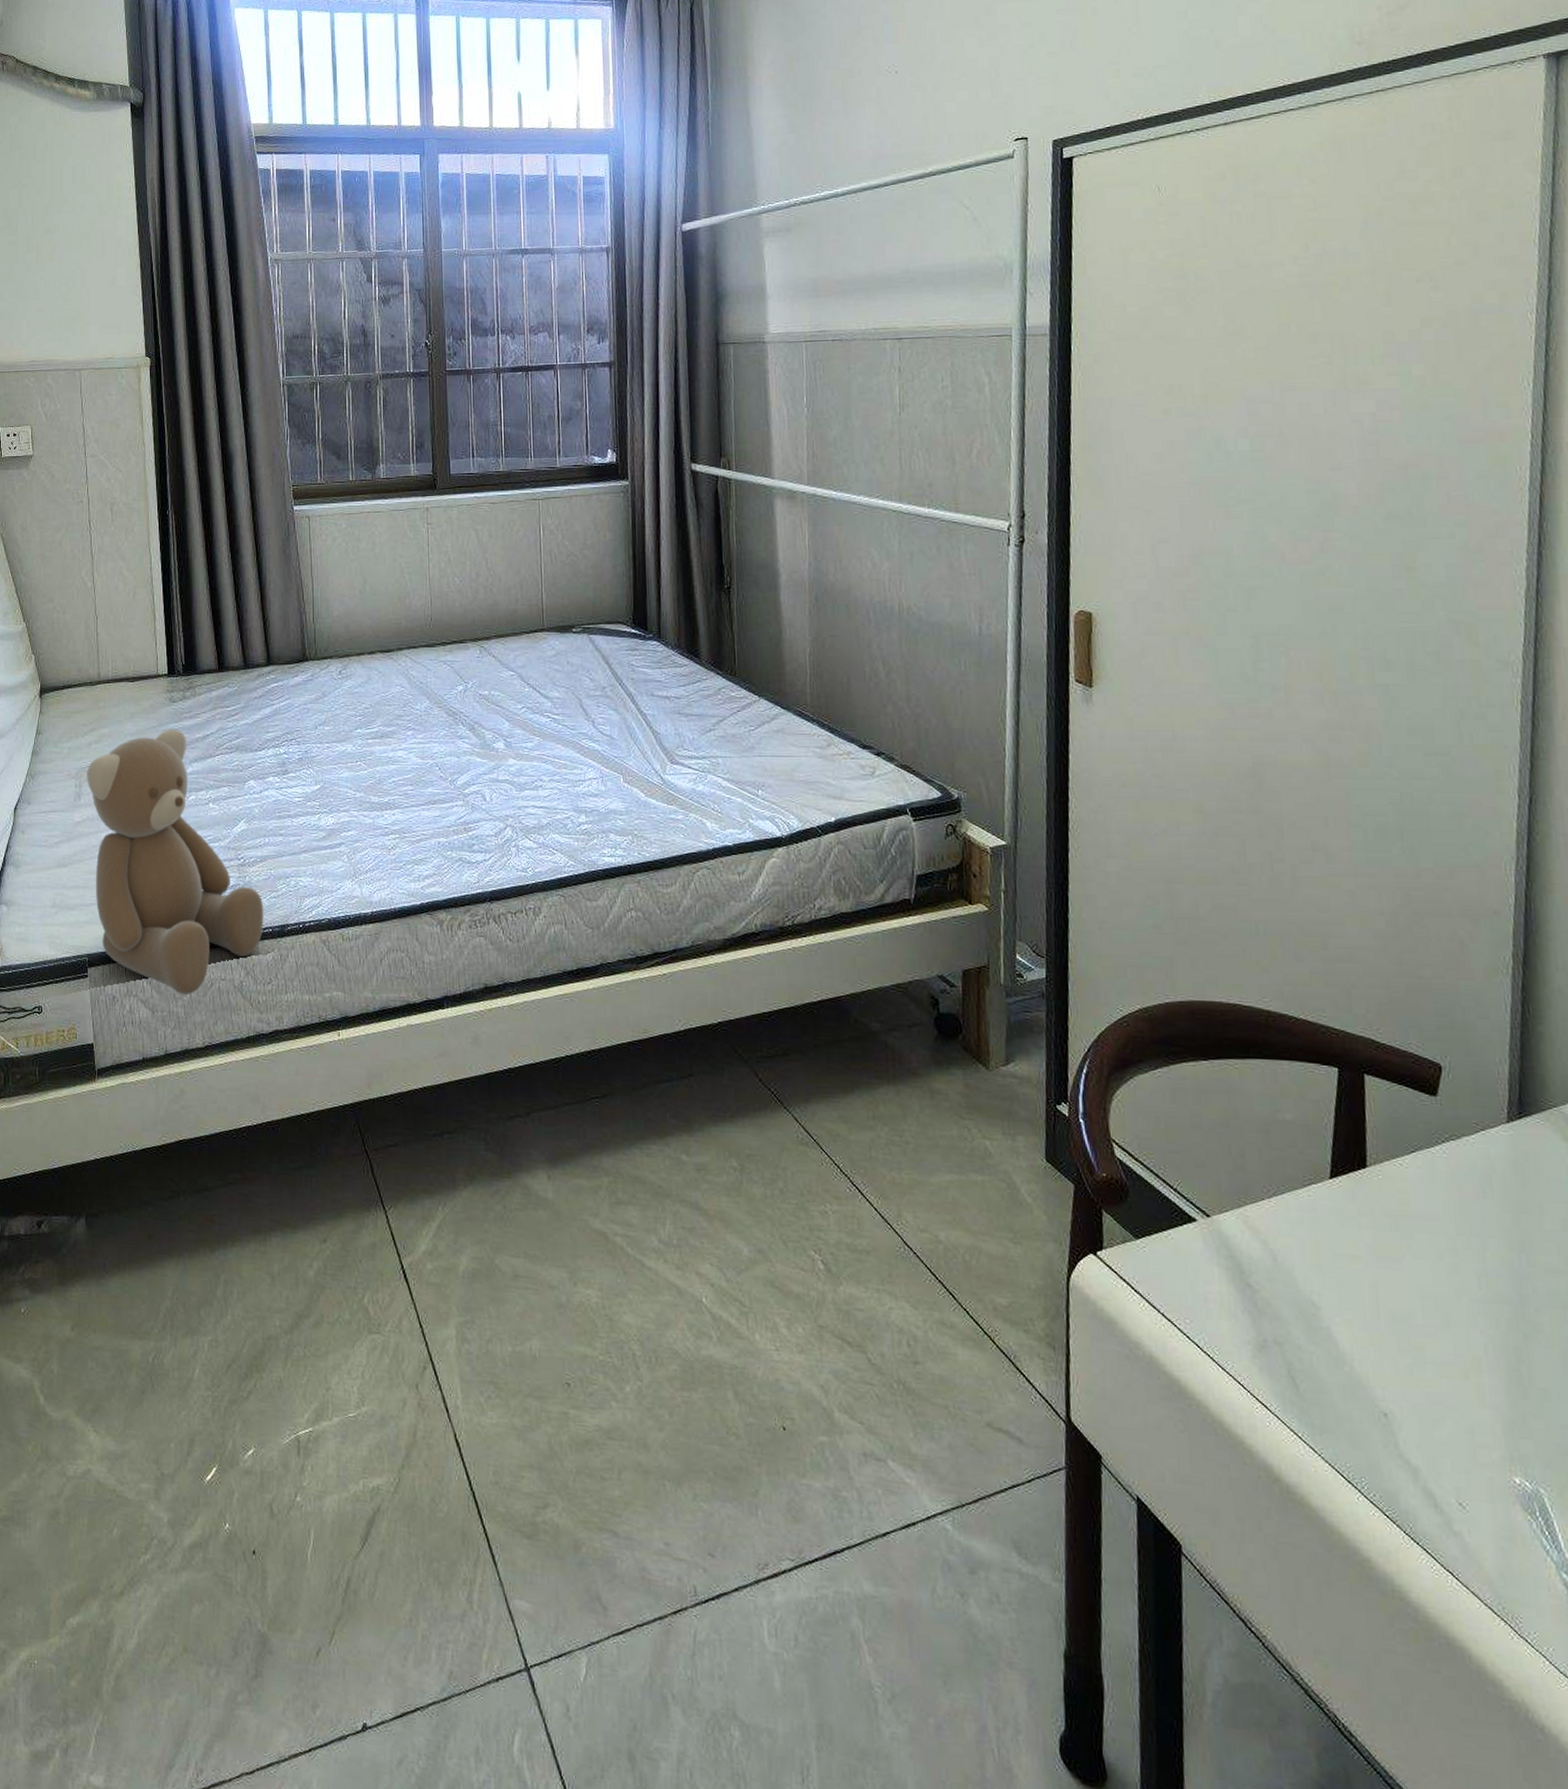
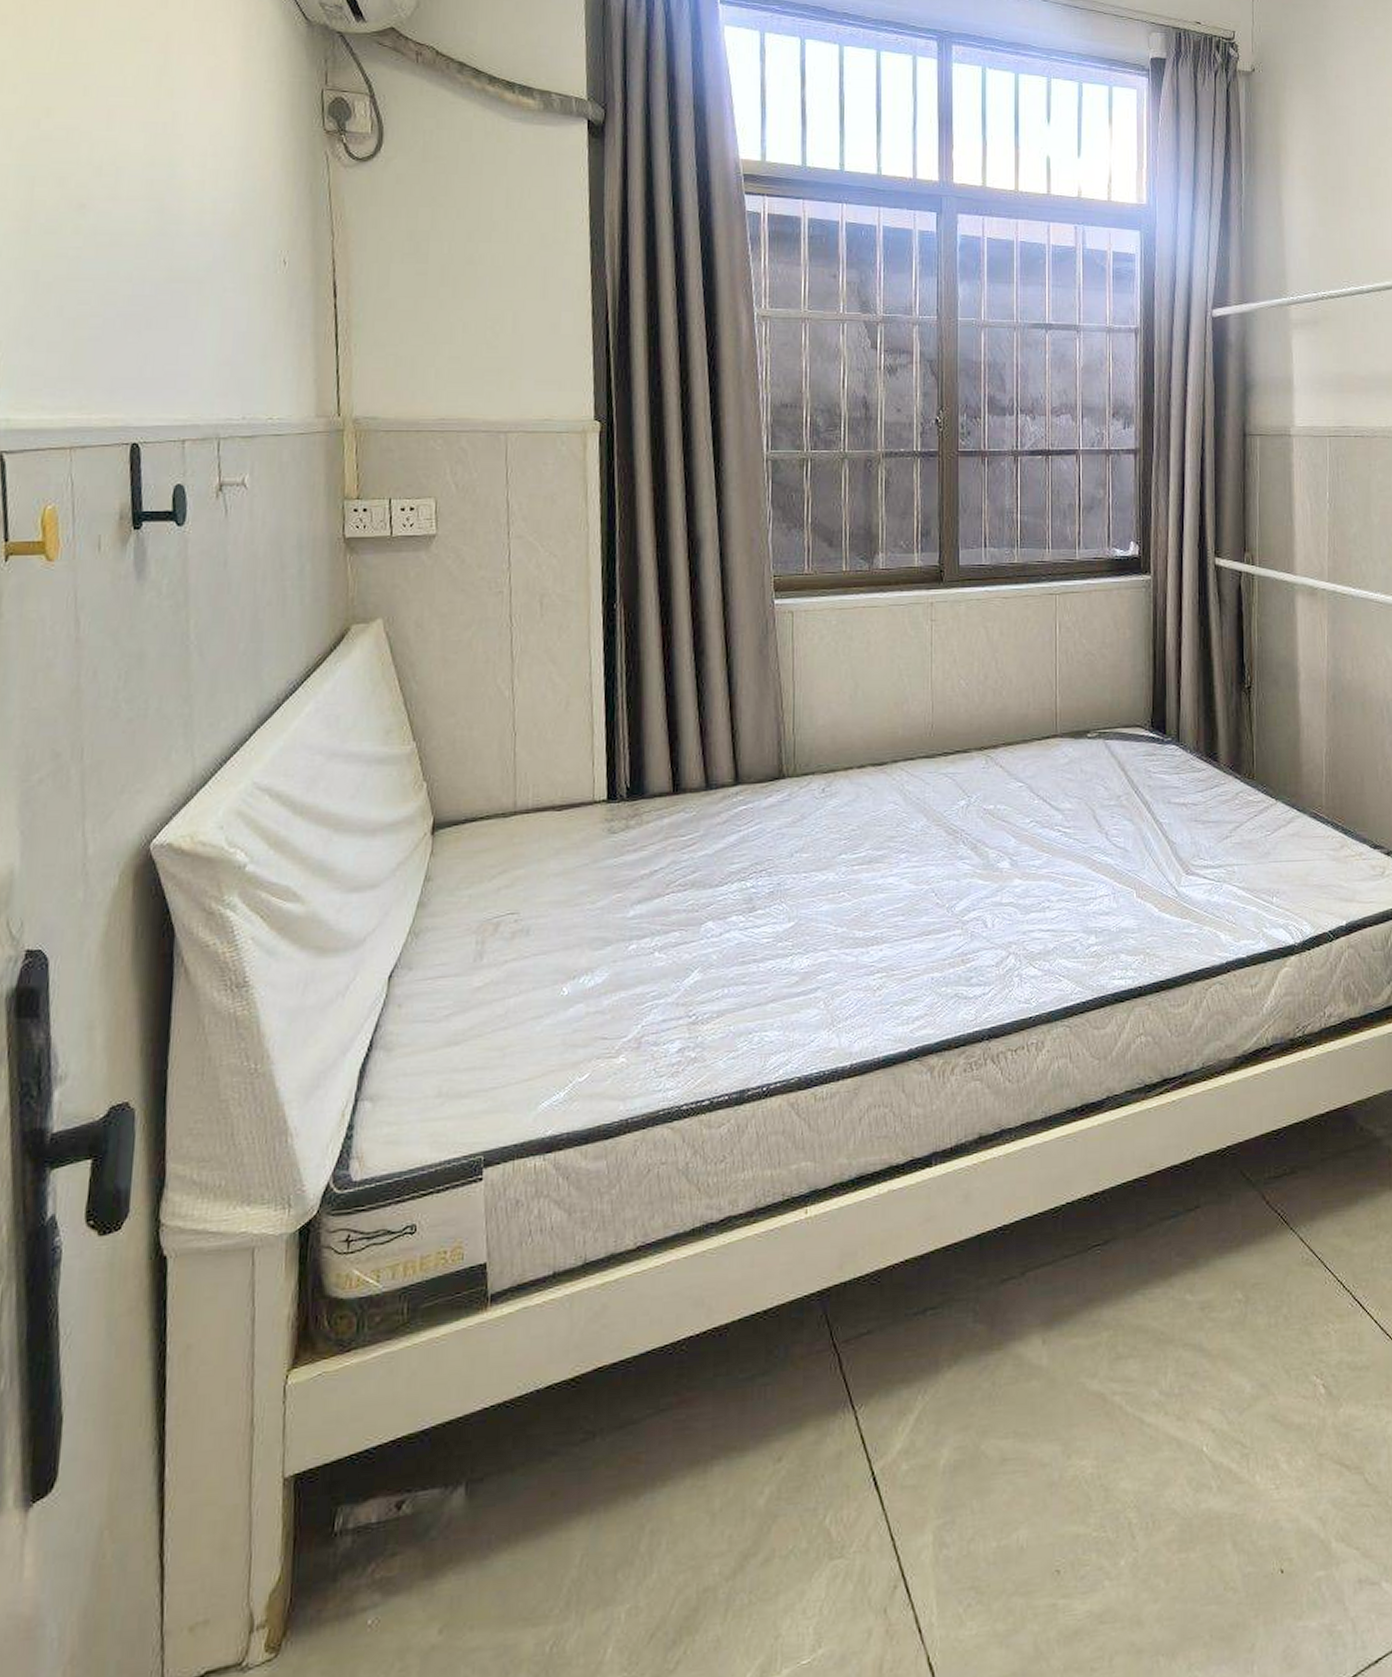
teddy bear: present [87,728,264,996] -> none [492,865,719,1188]

